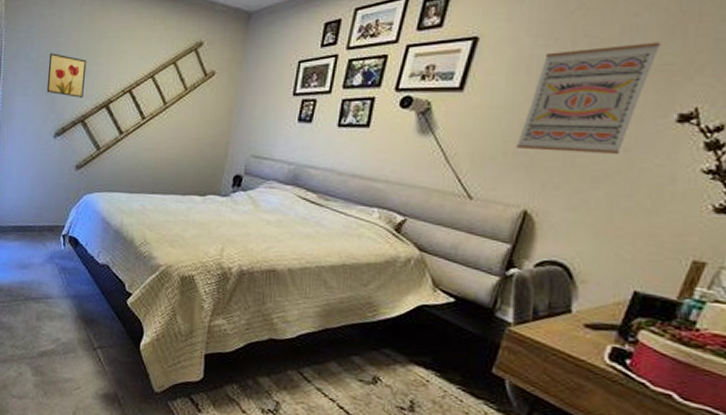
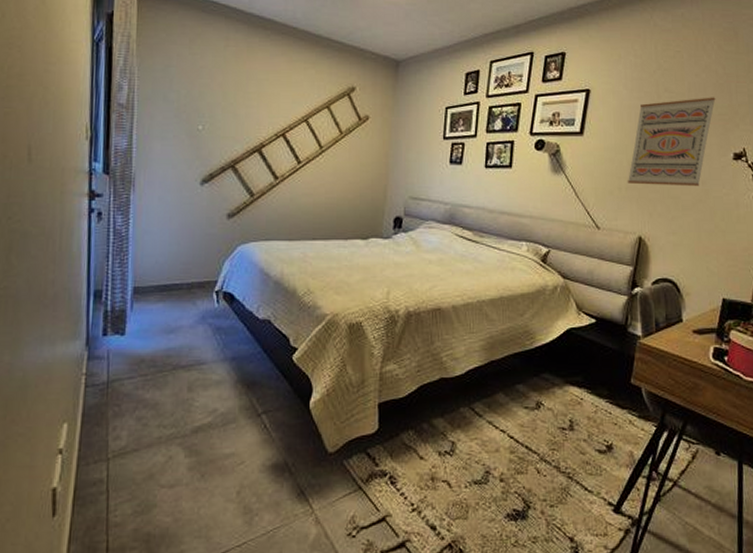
wall art: present [46,53,87,98] -> none [189,95,235,142]

